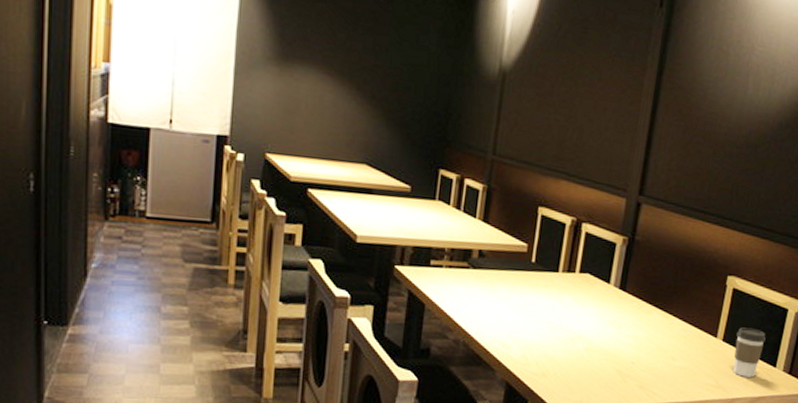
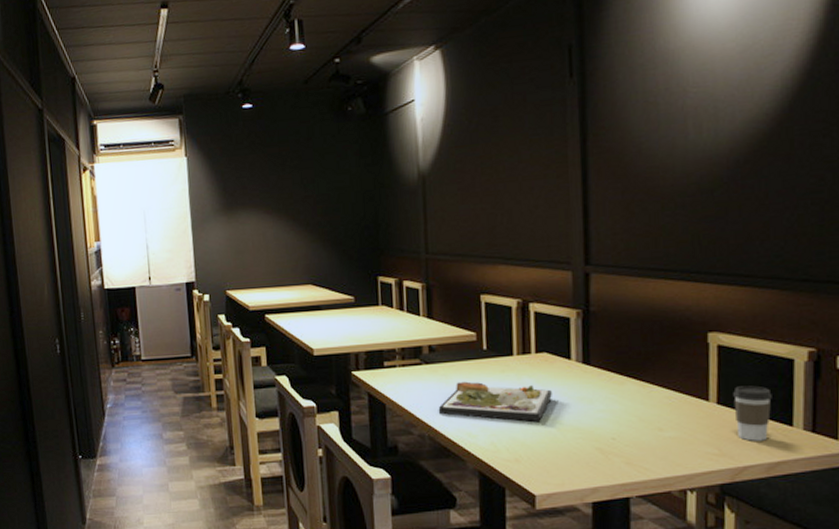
dinner plate: none [477,291,587,339] -> present [438,381,552,422]

